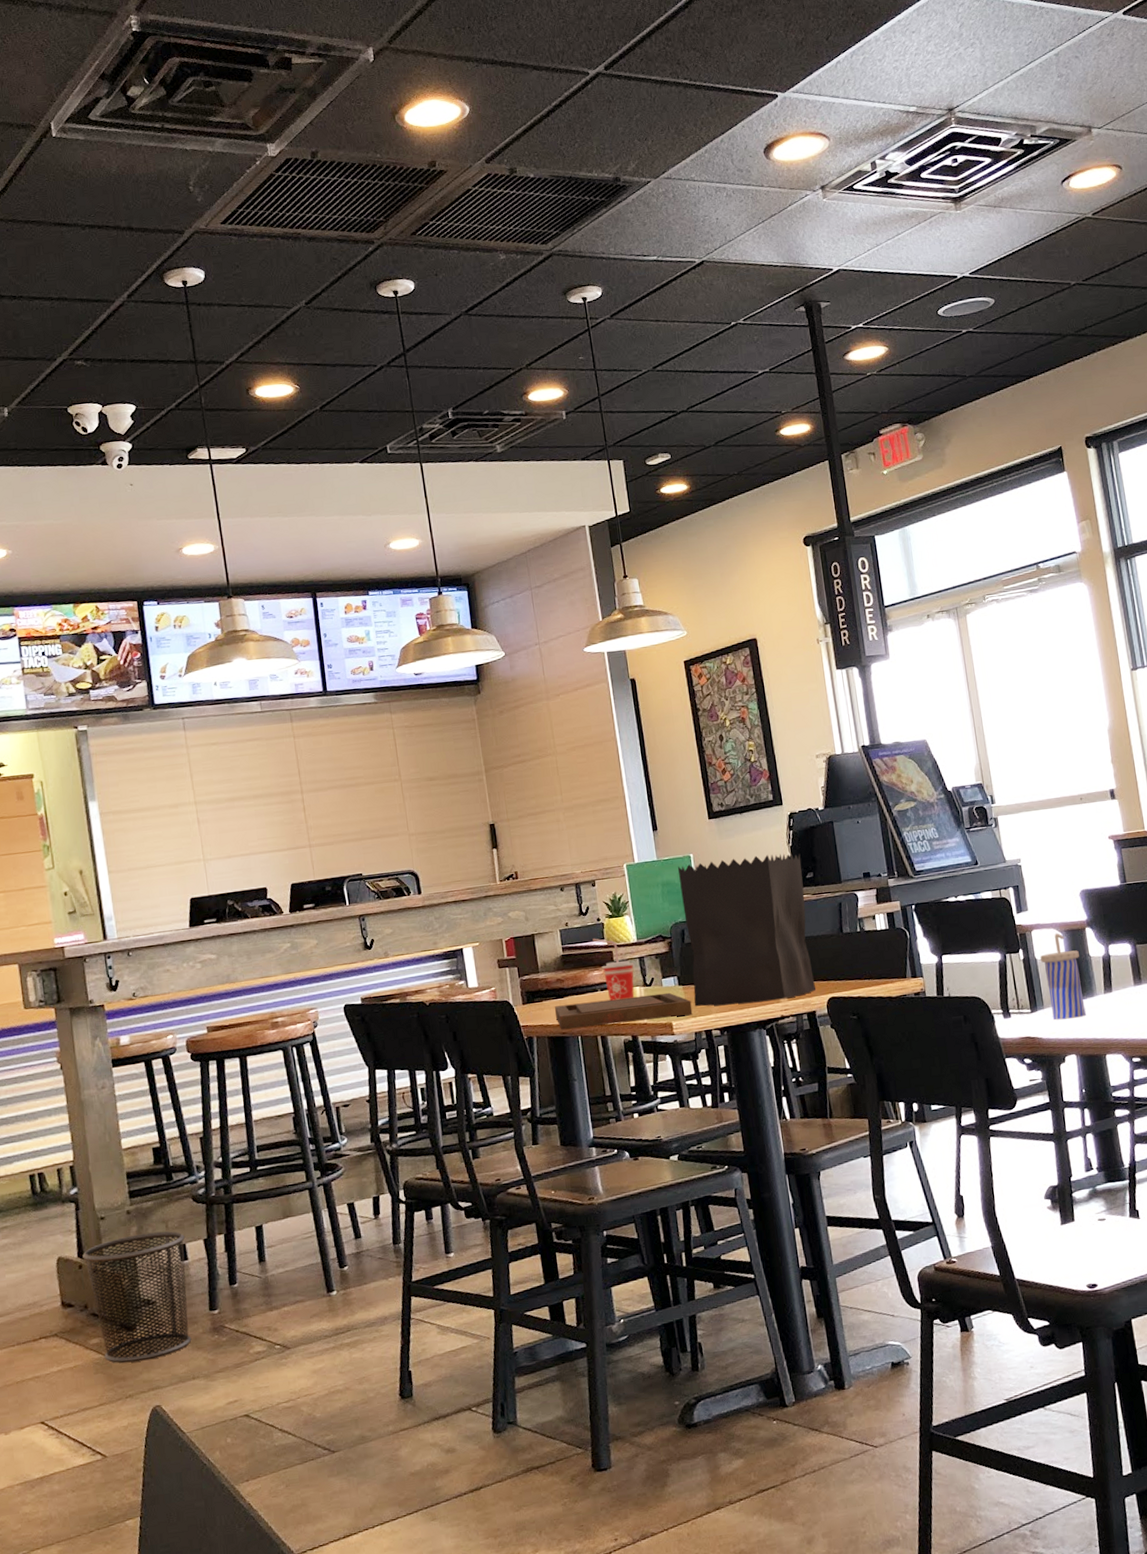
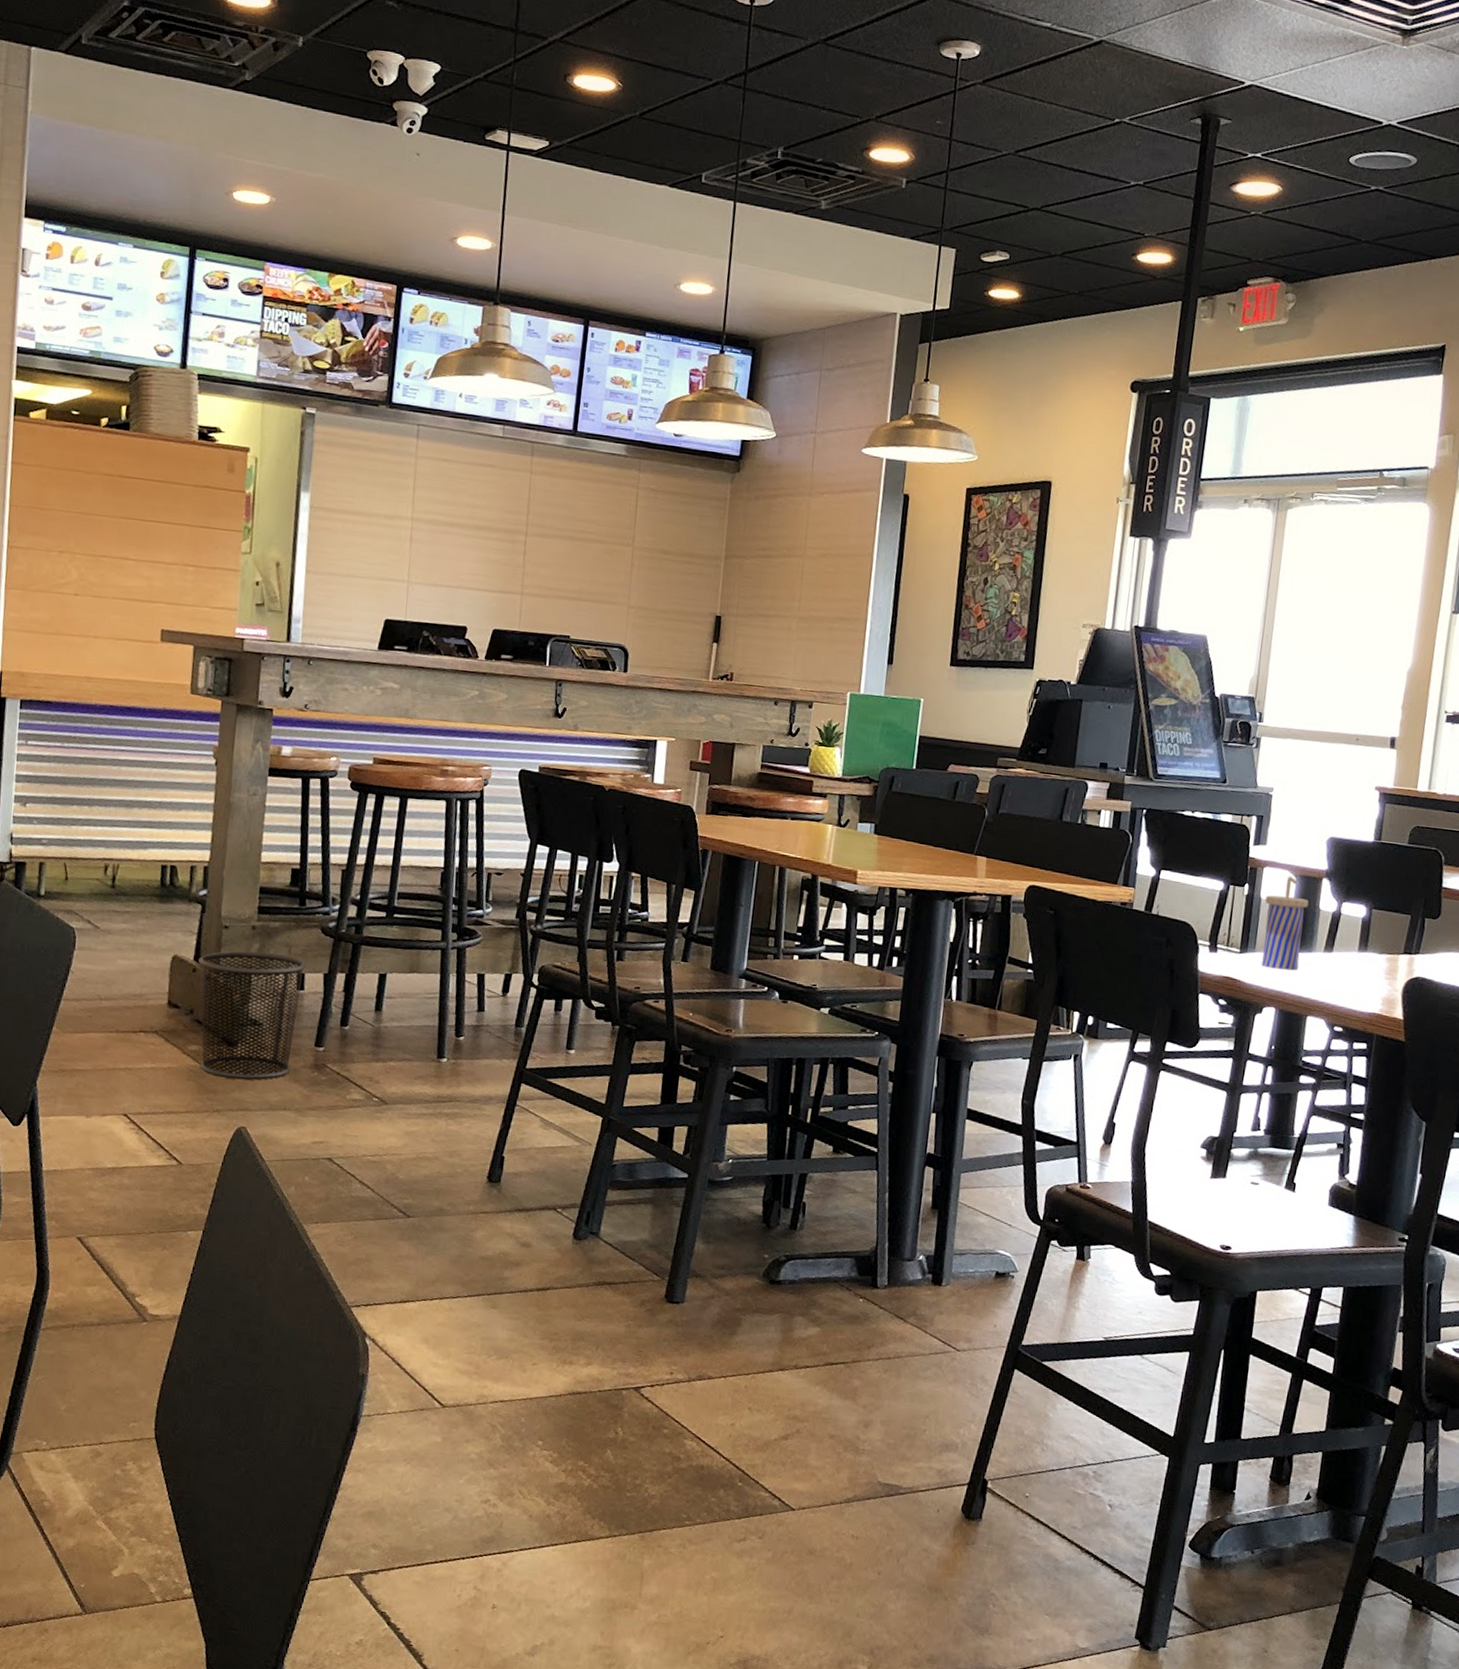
tray: present [554,992,693,1030] -> none [736,824,883,868]
beverage cup: present [592,938,635,1001] -> none [795,762,833,835]
paper bag: present [677,853,816,1007] -> none [885,708,1039,876]

